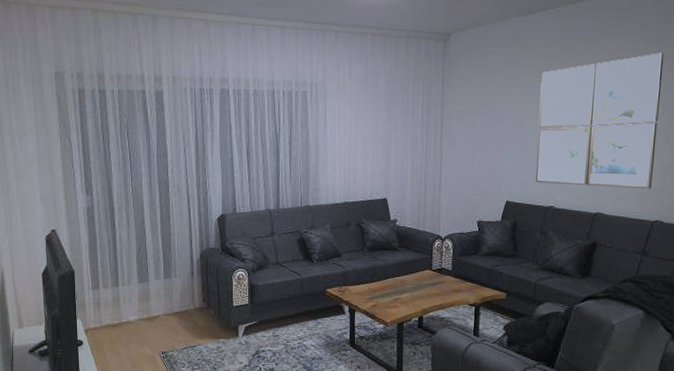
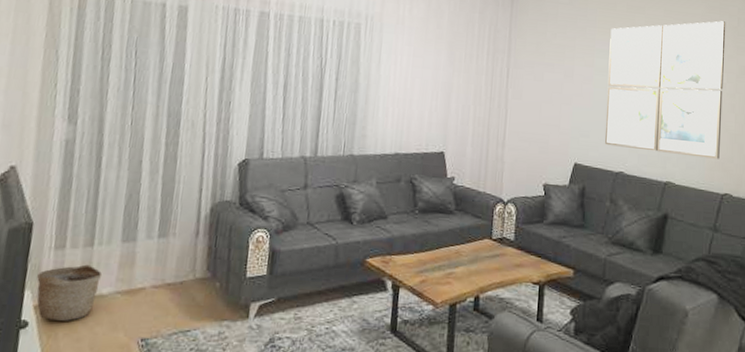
basket: none [83,300,128,340] -> present [36,264,103,321]

